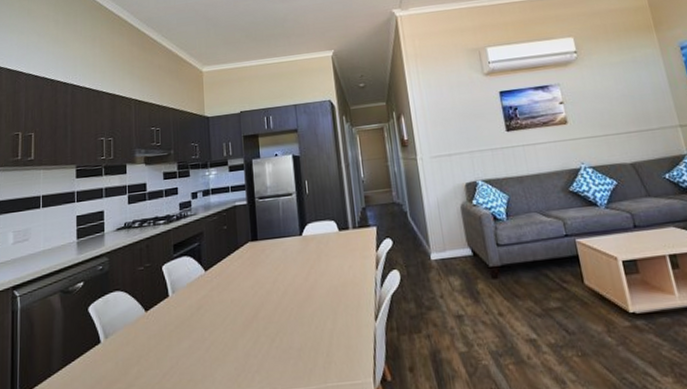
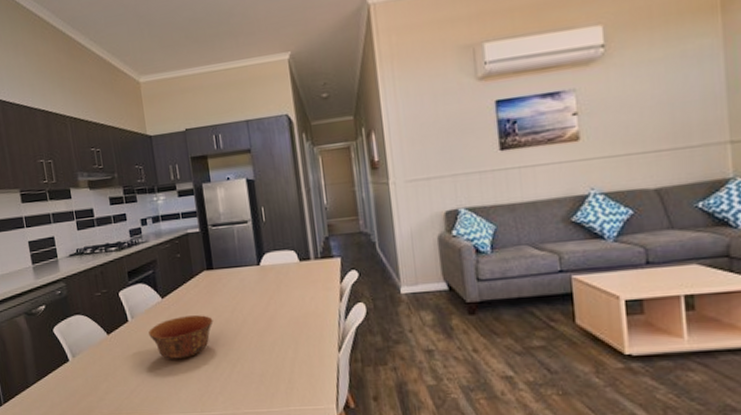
bowl: none [189,287,255,336] -> present [149,315,213,359]

